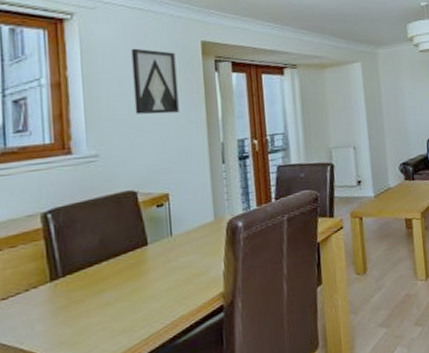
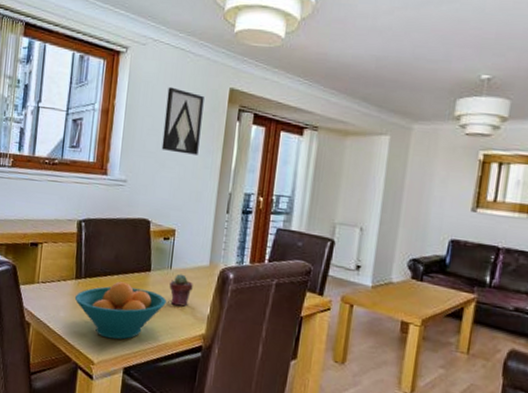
fruit bowl: none [53,265,173,337] -> present [74,281,167,340]
potted succulent: none [173,237,201,273] -> present [169,274,193,307]

